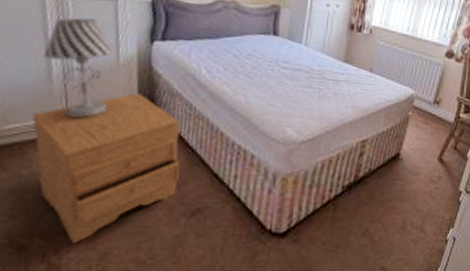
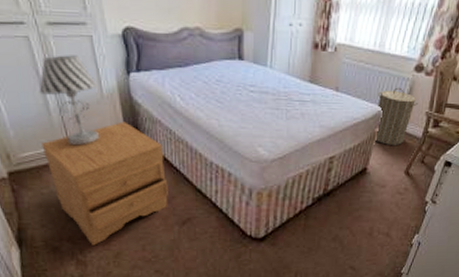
laundry hamper: none [408,71,449,130] -> present [375,87,418,145]

